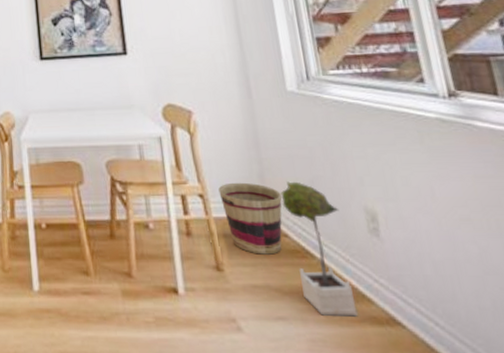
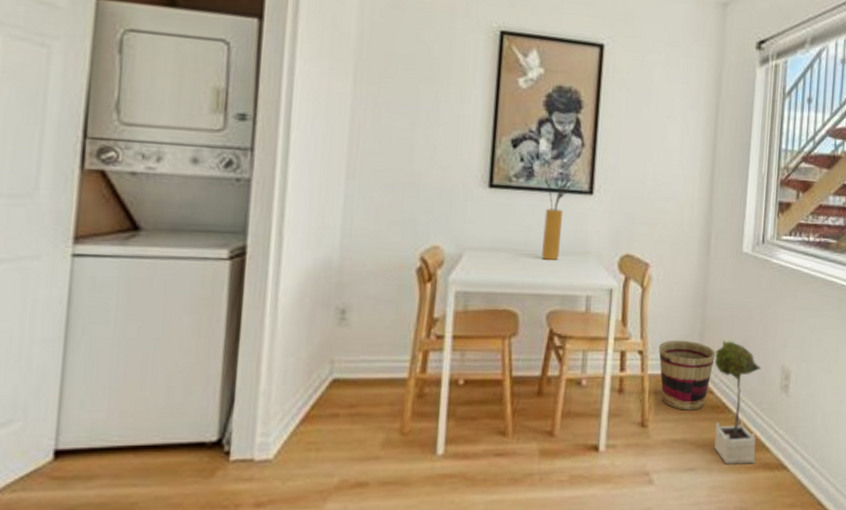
vase: none [84,37,110,115] -> present [542,168,577,260]

